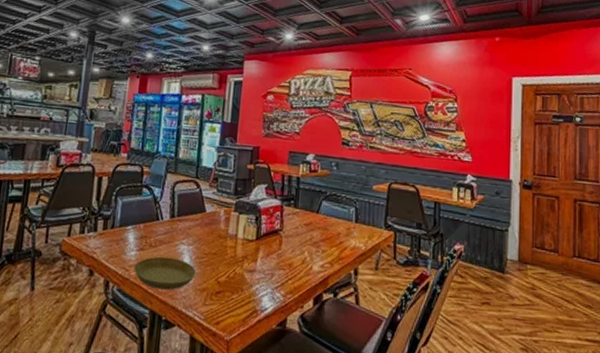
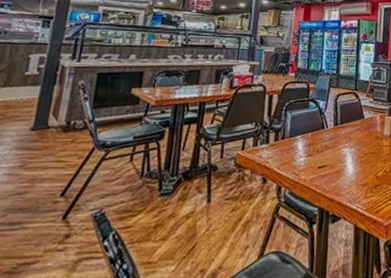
saucer: present [134,256,196,290] -> none [303,160,358,189]

